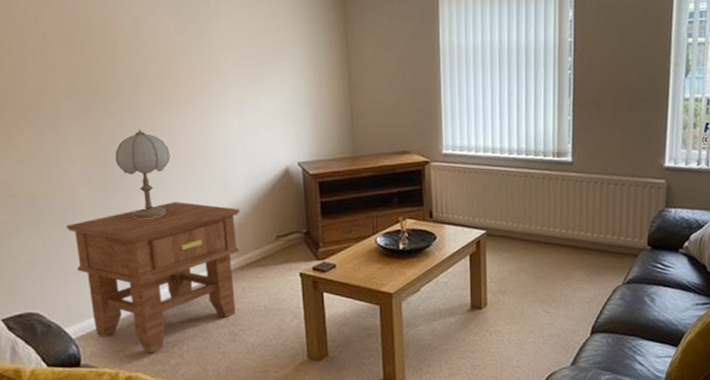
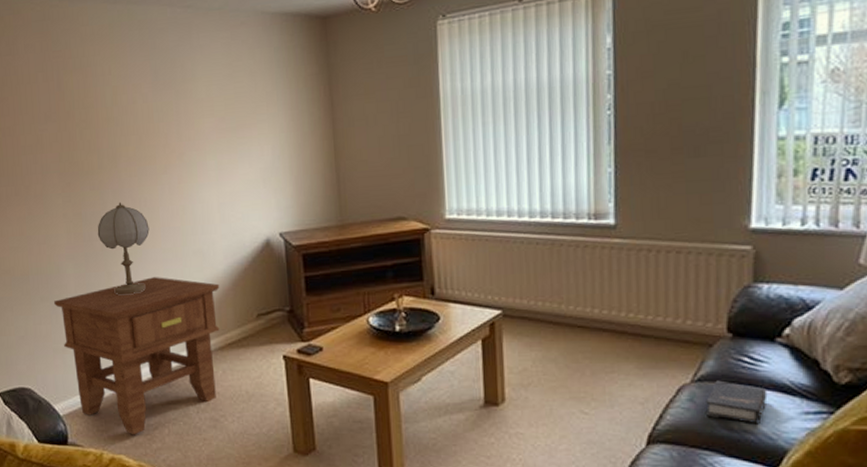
hardback book: none [632,282,673,315] -> present [706,380,768,425]

